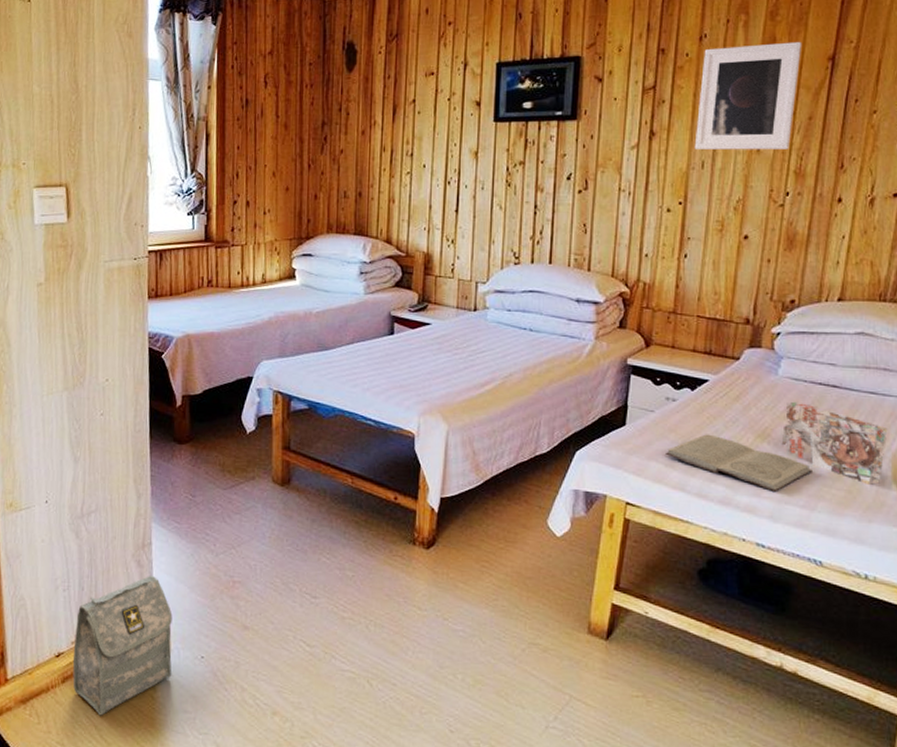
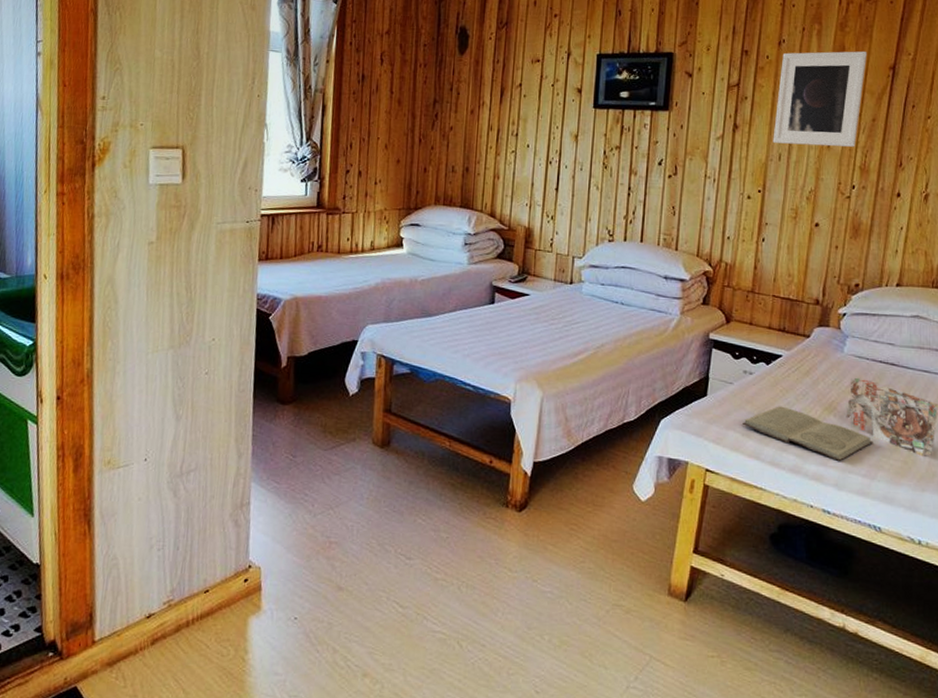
bag: present [72,575,173,716] -> none [162,535,268,679]

